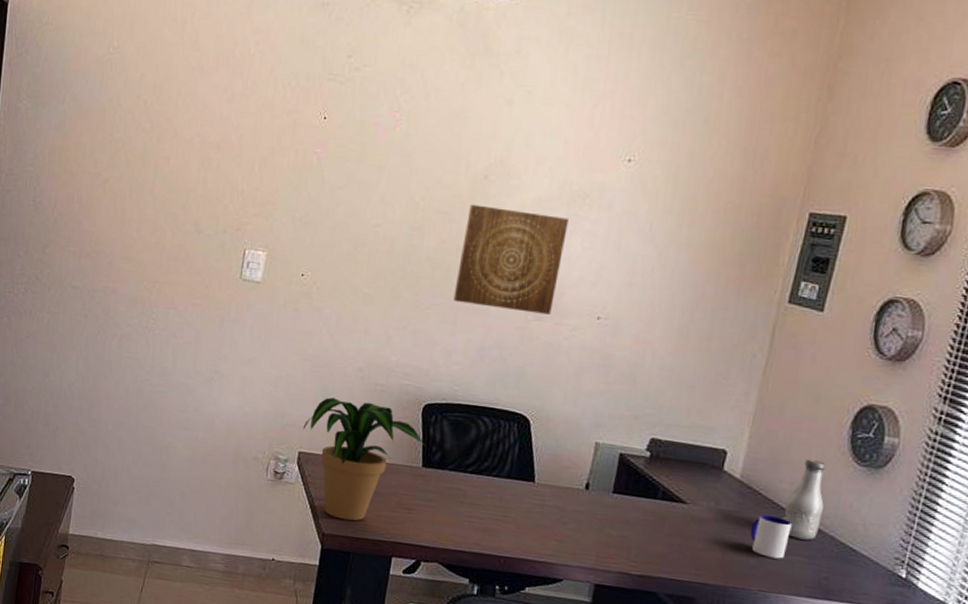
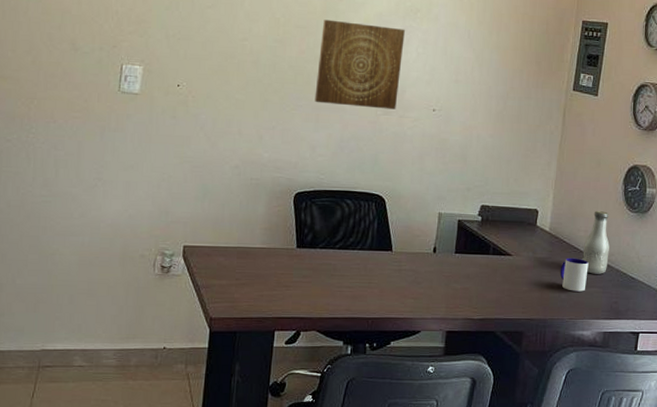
potted plant: present [303,397,425,521] -> none [186,194,298,303]

